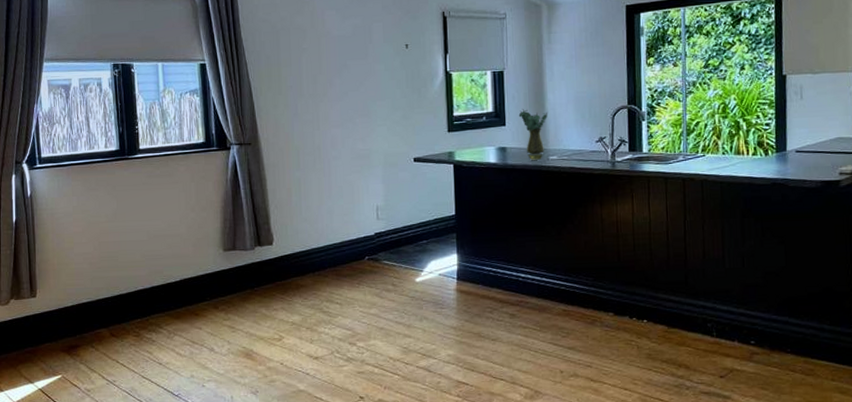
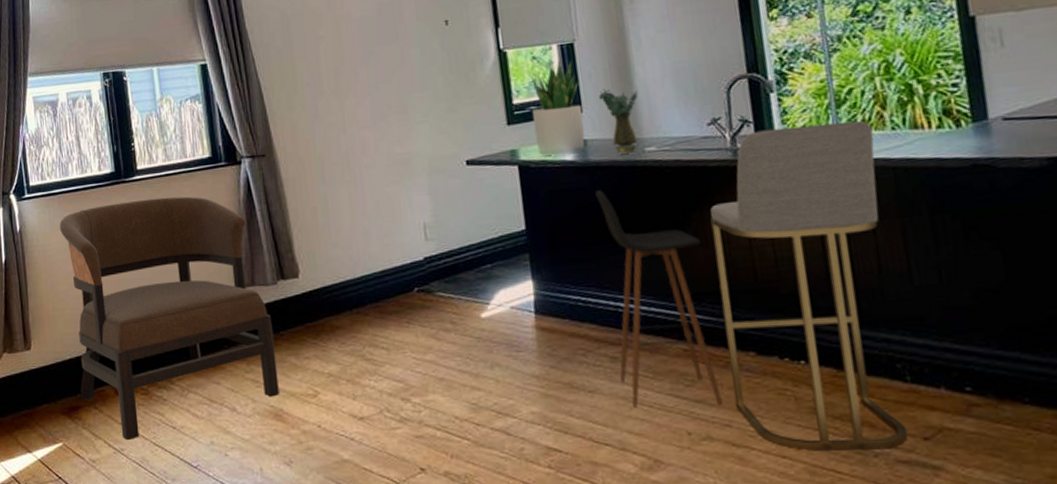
armchair: none [67,173,251,373] -> present [60,196,279,440]
planter: none [467,83,506,159] -> present [530,60,585,157]
bar stool: none [510,187,587,352] -> present [595,190,722,408]
bar stool: none [591,146,710,385] -> present [710,120,909,451]

